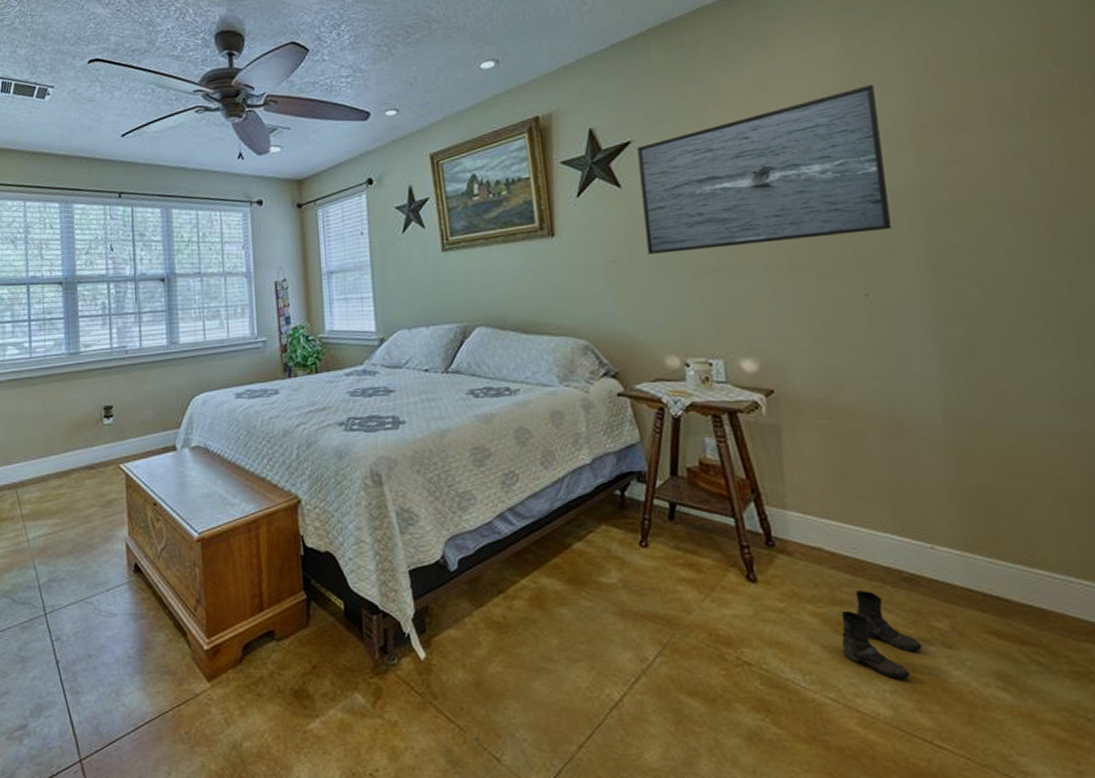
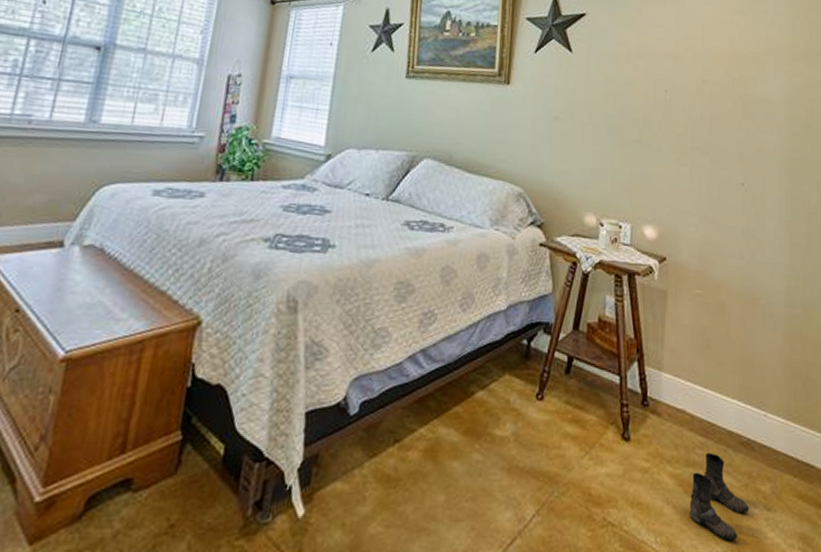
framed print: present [637,84,891,254] -> none [585,11,766,132]

